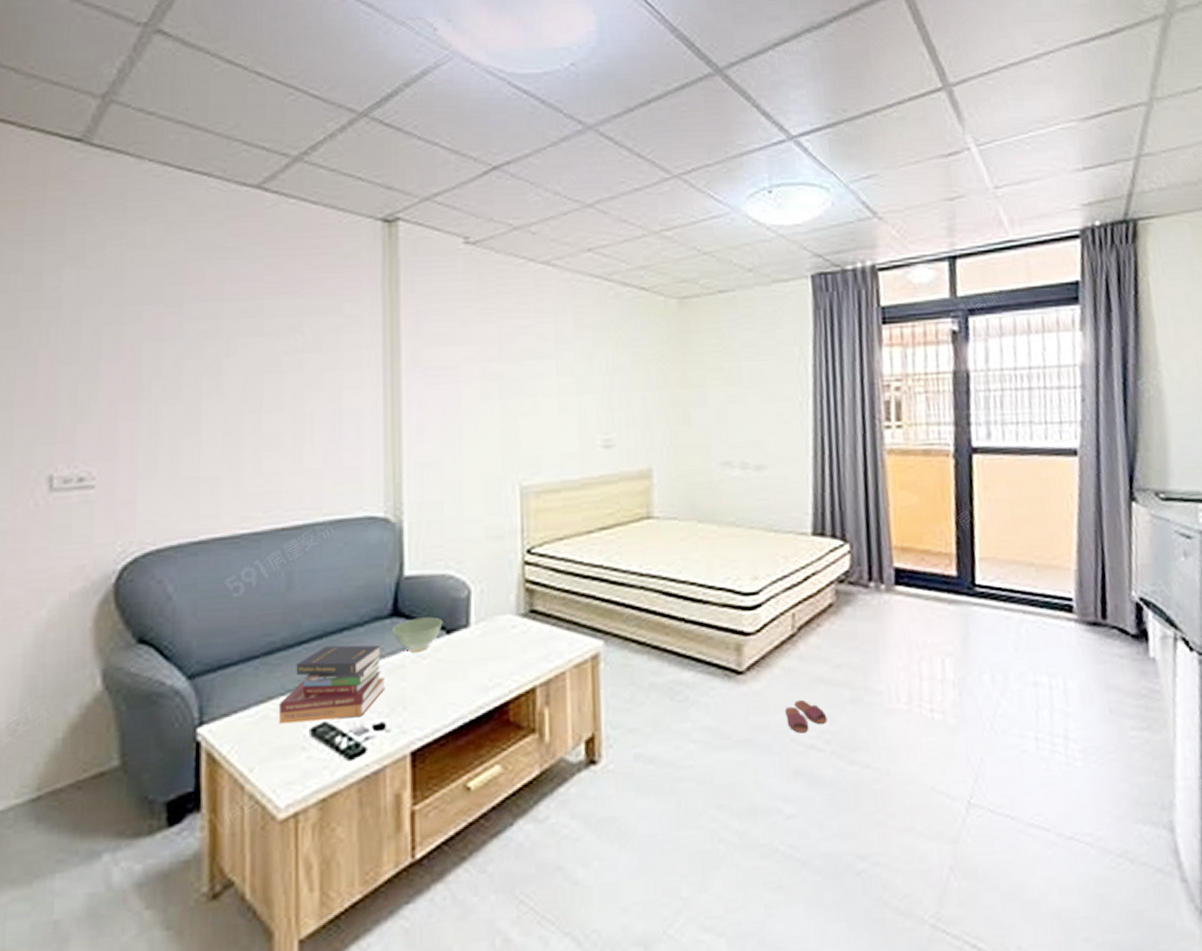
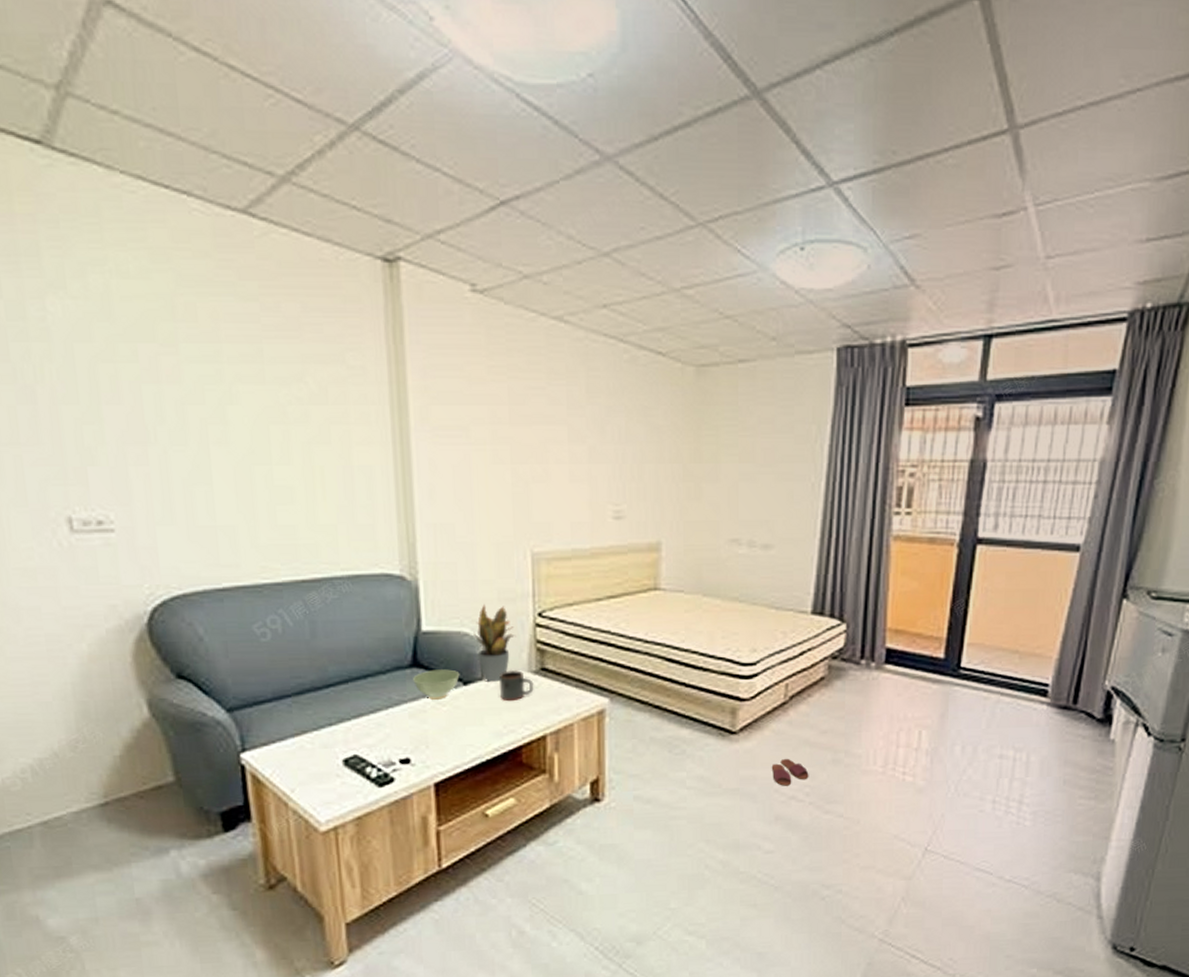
books: present [278,645,385,723] -> none [312,689,409,754]
potted plant: none [459,542,504,629] -> present [473,603,516,682]
mug: none [484,614,522,650] -> present [498,670,534,702]

